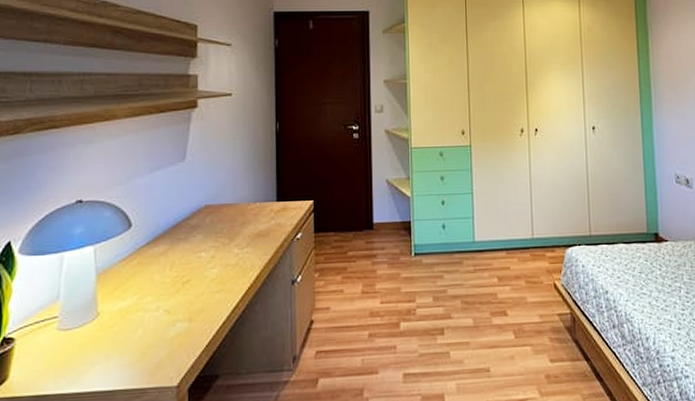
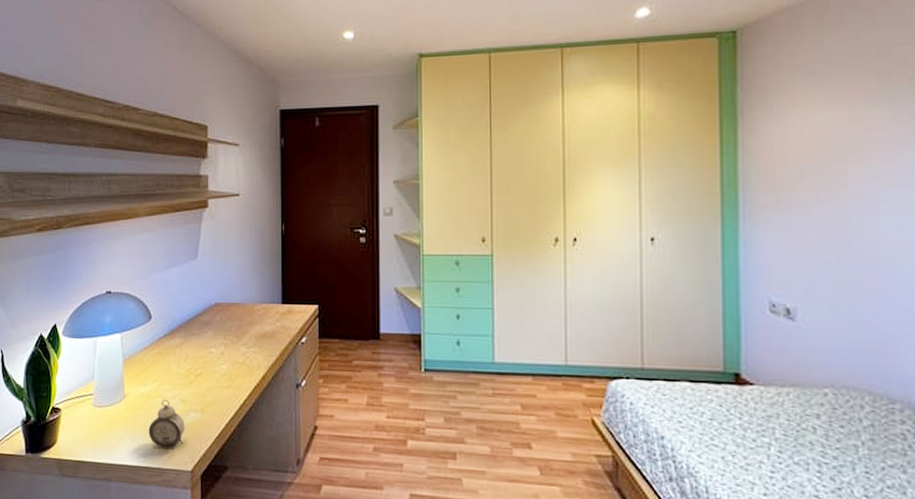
alarm clock: none [126,313,170,367] -> present [148,400,185,449]

